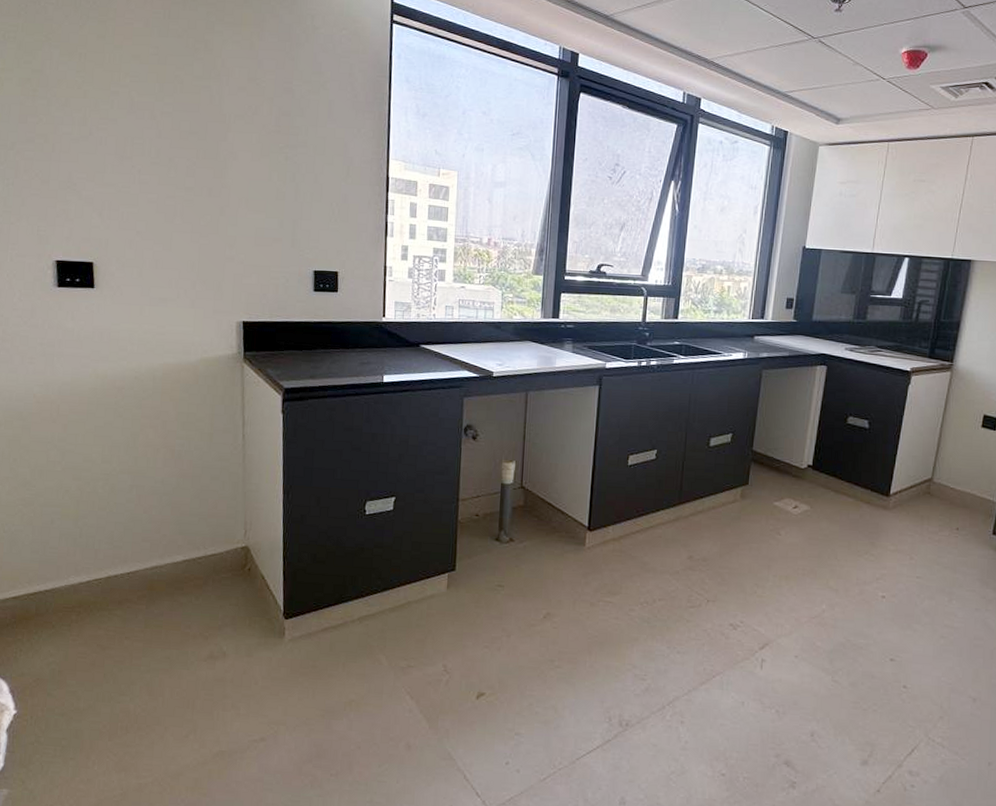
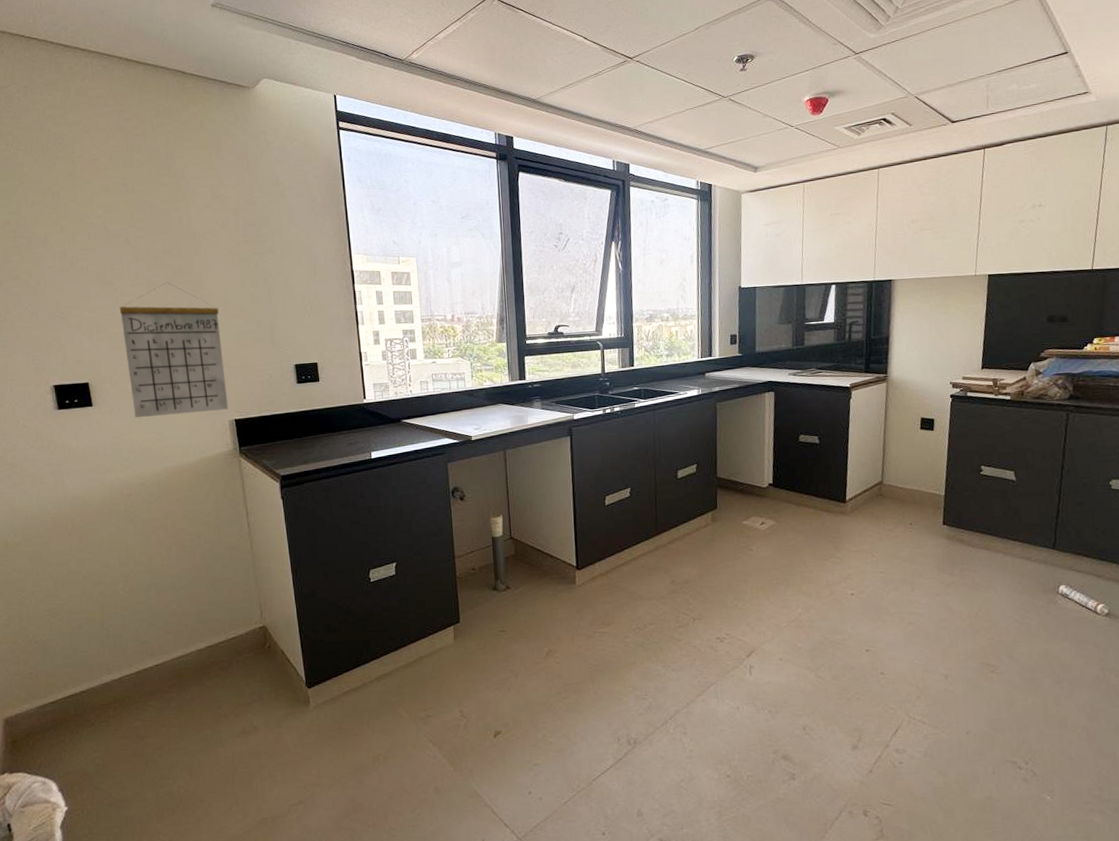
calendar: none [135,165,240,310] -> present [119,282,228,418]

